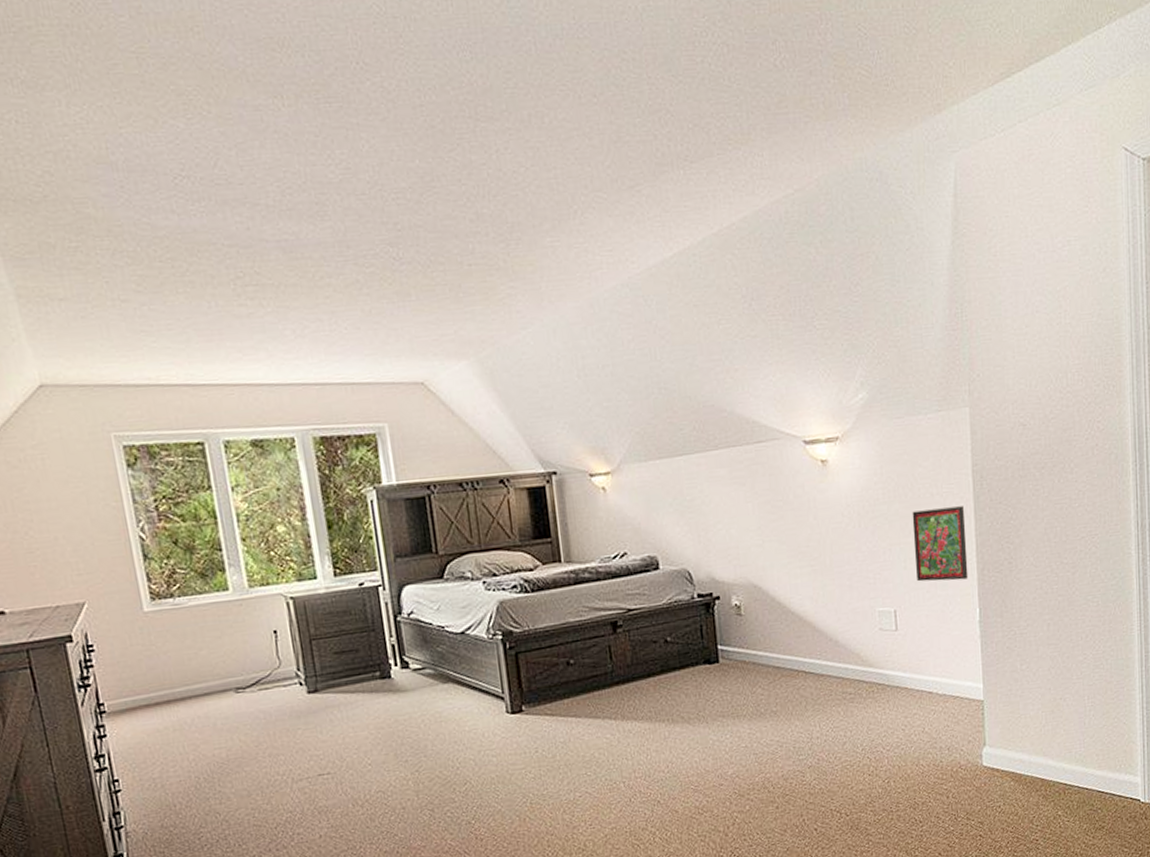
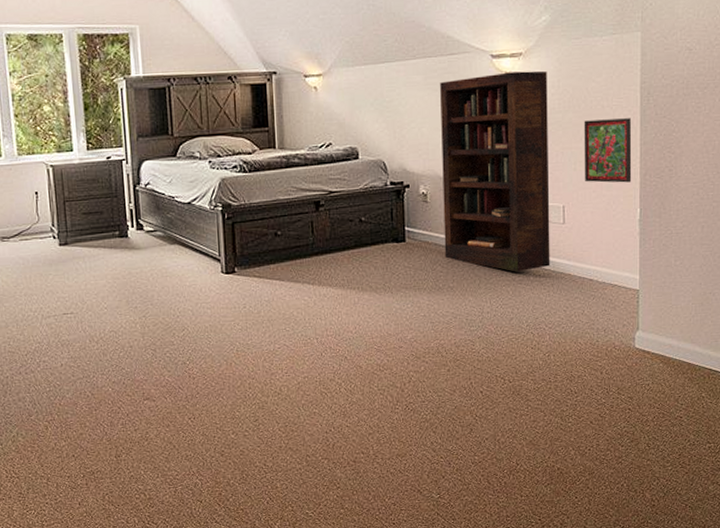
bookcase: none [748,456,884,689] -> present [440,70,550,272]

